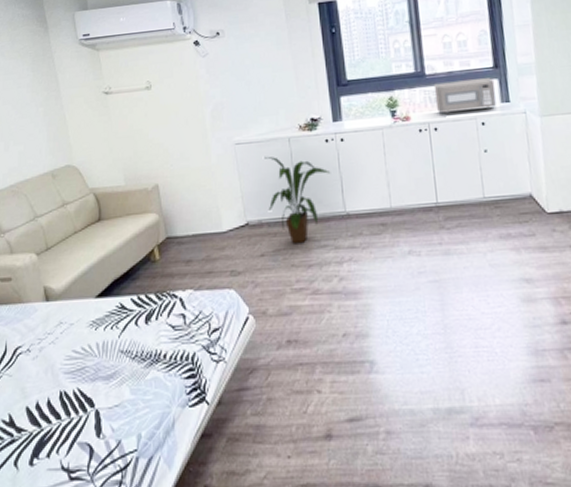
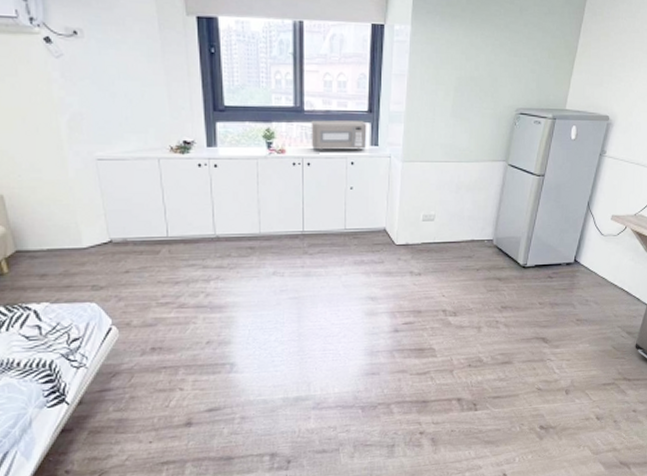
house plant: present [264,156,331,244] -> none [130,175,203,263]

